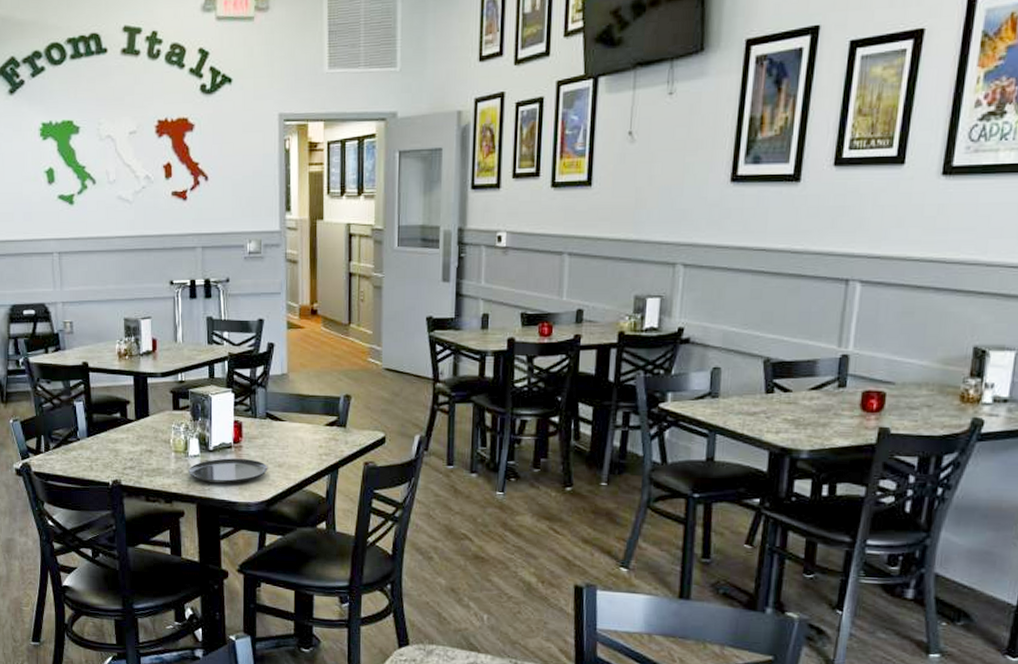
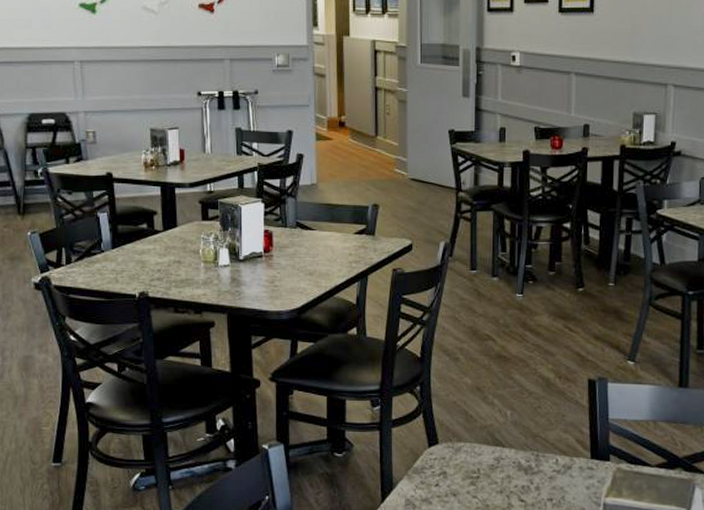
plate: present [189,458,268,484] -> none [219,267,299,293]

